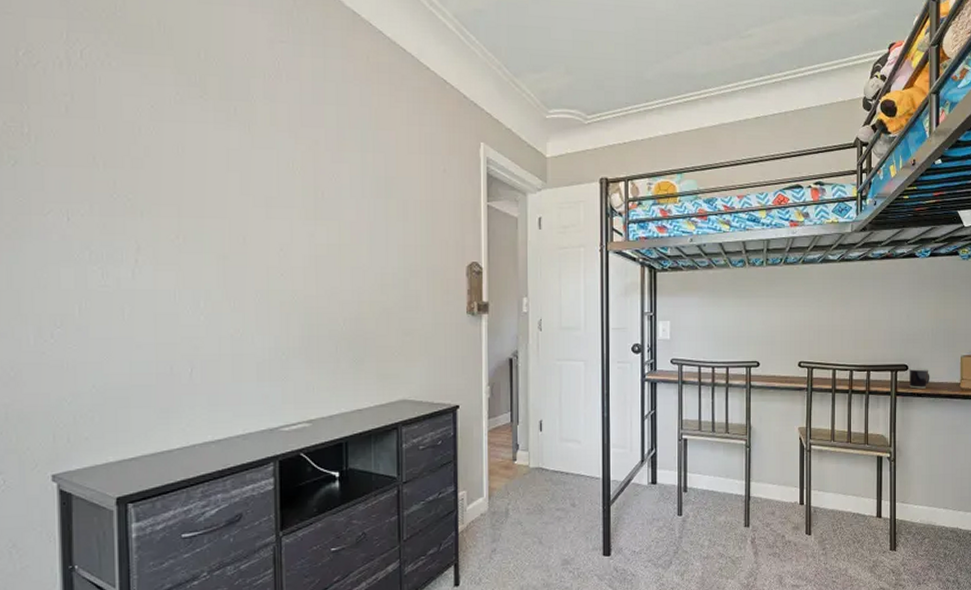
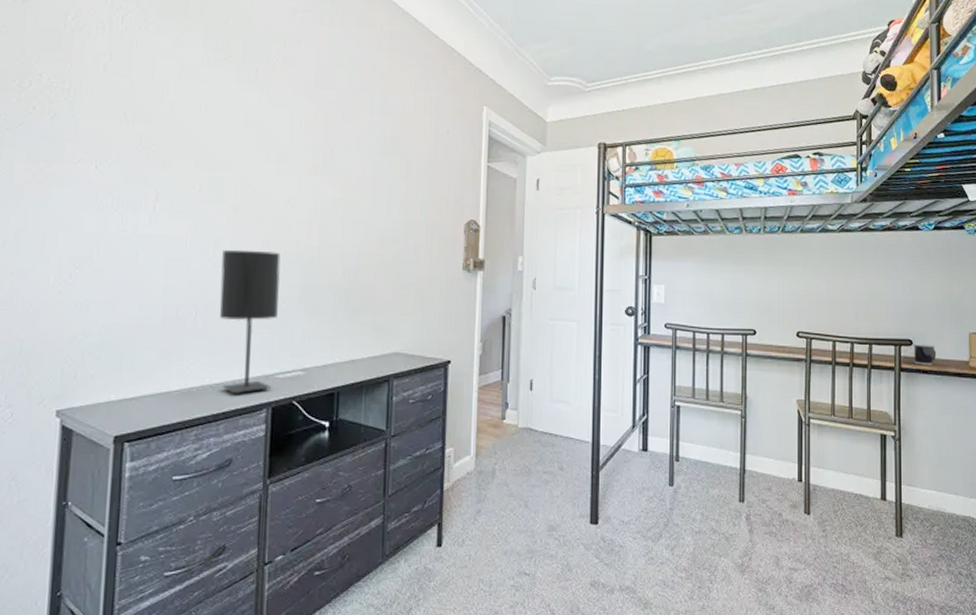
table lamp: none [213,302,279,450] -> present [219,250,281,395]

